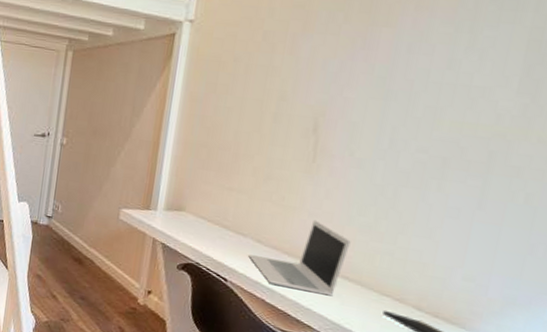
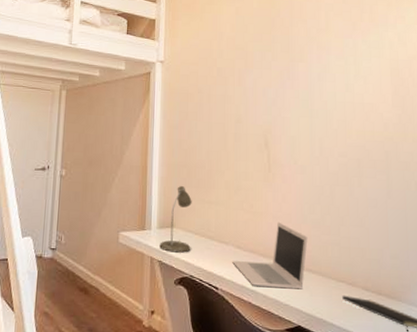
desk lamp: none [164,167,209,239] -> present [159,186,192,253]

